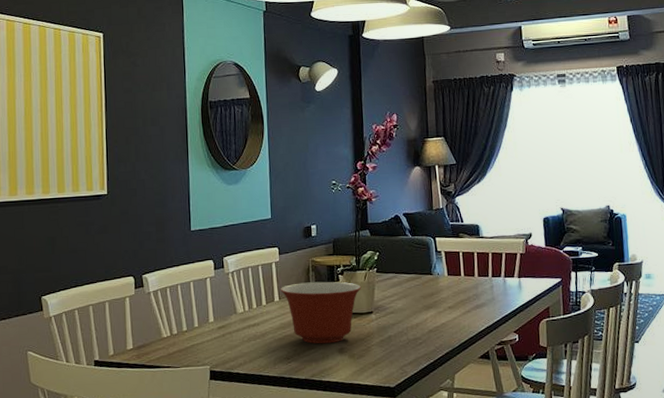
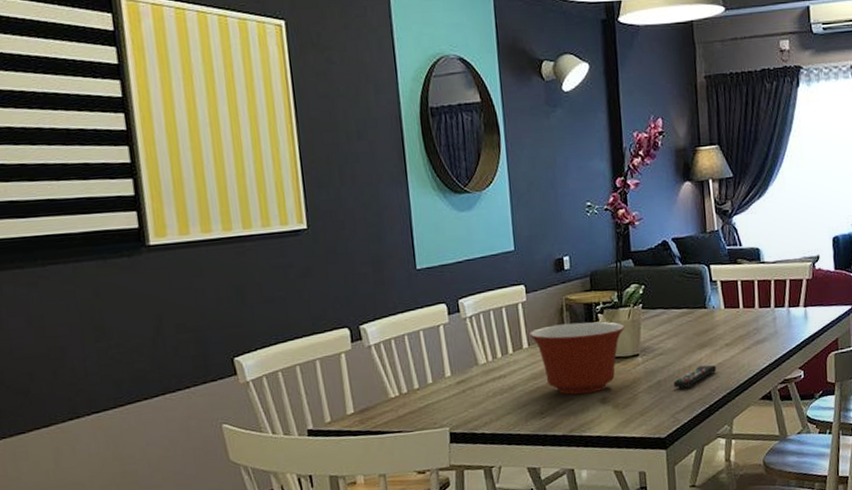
remote control: none [402,324,441,344] -> present [673,365,717,388]

